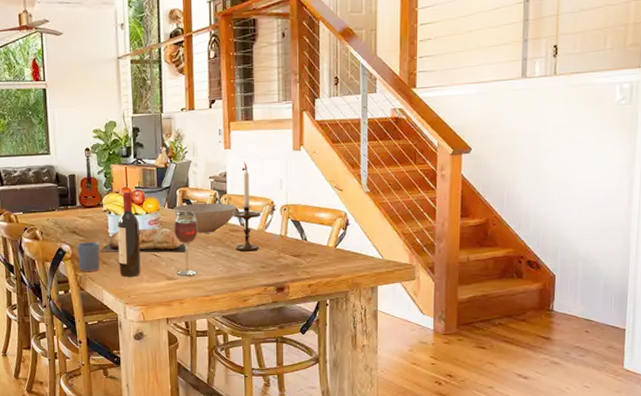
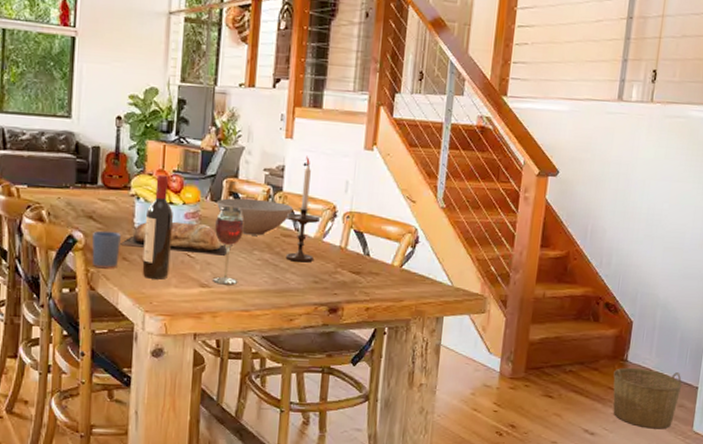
basket: none [541,316,610,370] -> present [612,367,682,429]

